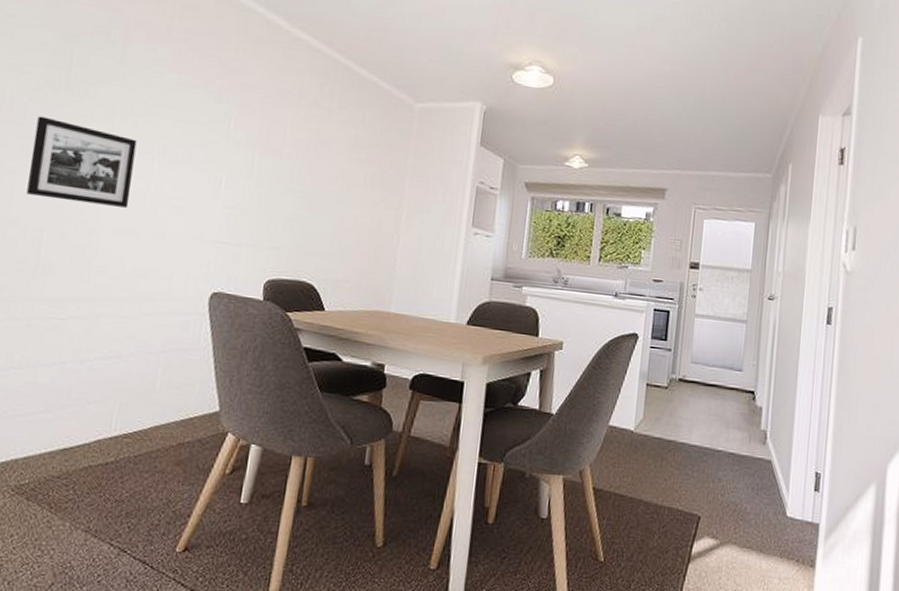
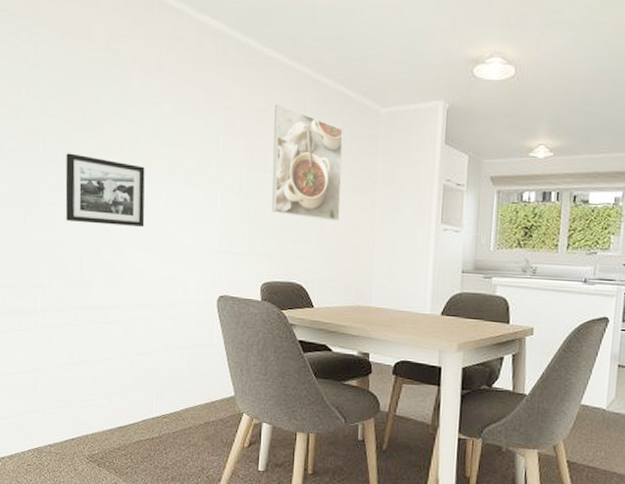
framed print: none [285,87,373,218] -> present [272,104,343,222]

